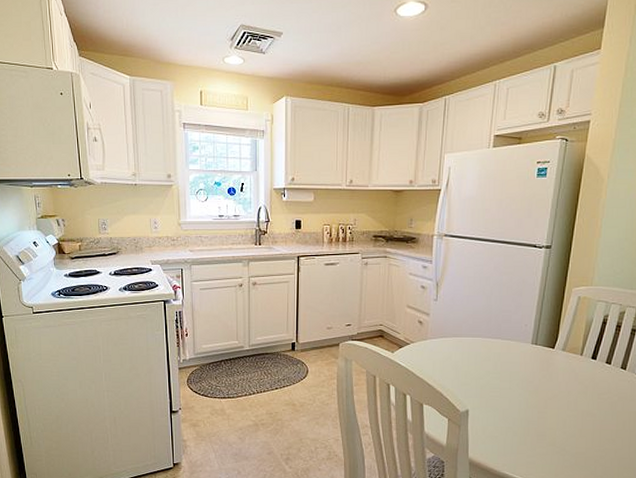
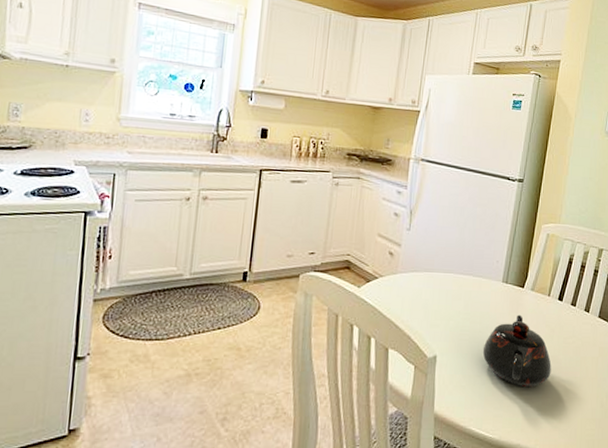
teapot: none [513,373,585,439] -> present [482,314,552,388]

